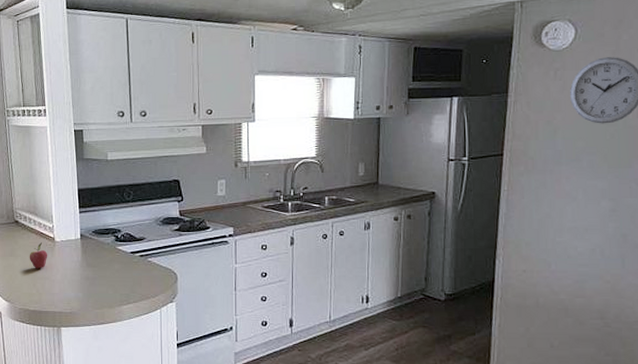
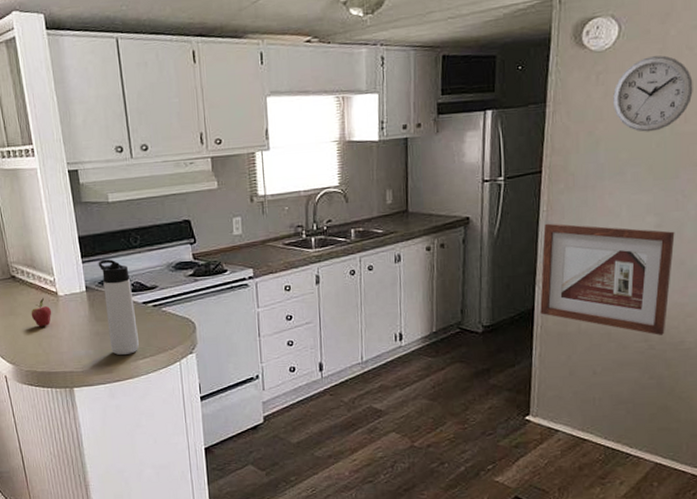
thermos bottle: none [93,211,124,300] -> present [98,259,139,356]
picture frame: none [500,202,629,314] -> present [540,223,675,335]

